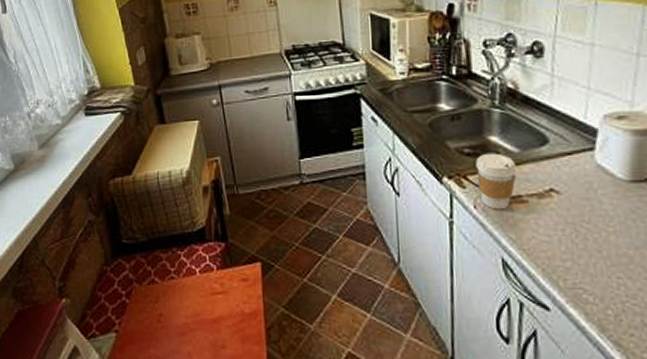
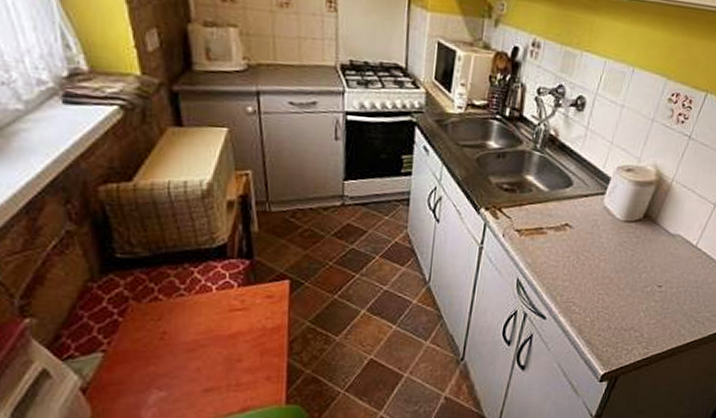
coffee cup: present [476,153,516,210] -> none [509,190,543,239]

